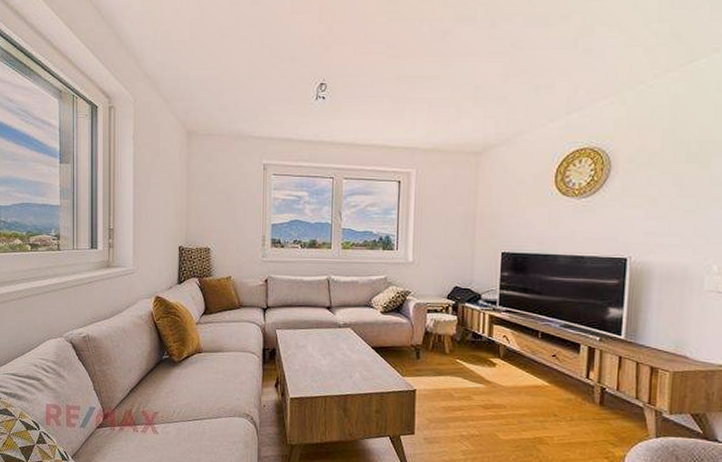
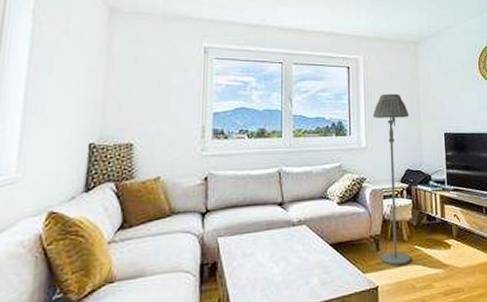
floor lamp: none [420,209,463,375] -> present [372,93,411,266]

